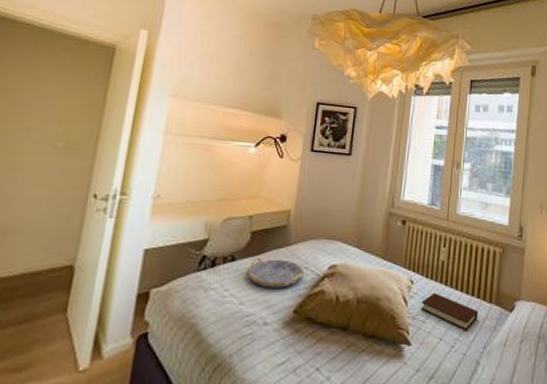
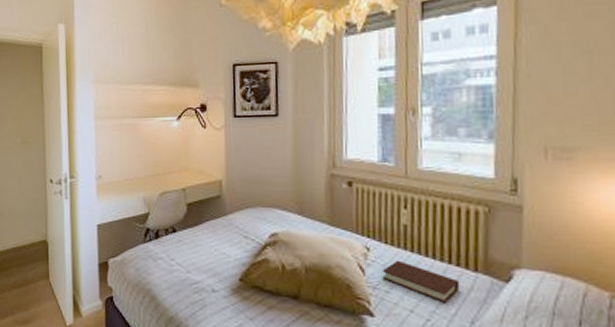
serving tray: present [246,258,305,288] -> none [188,229,245,257]

